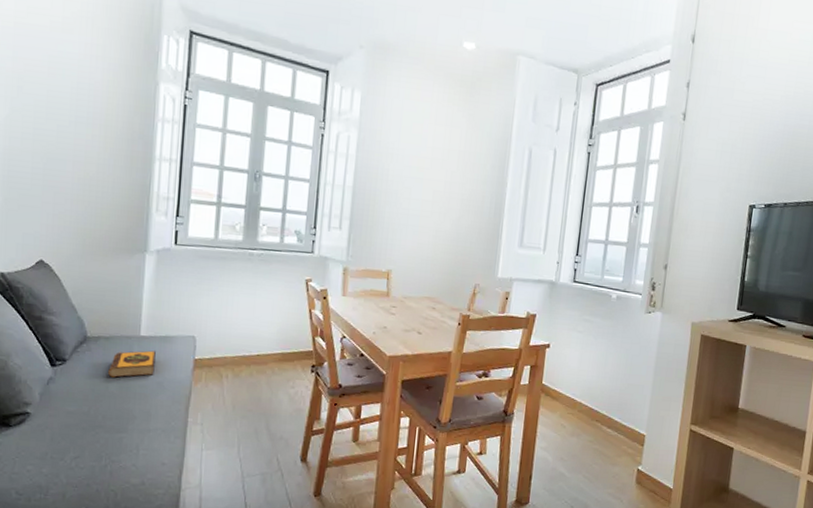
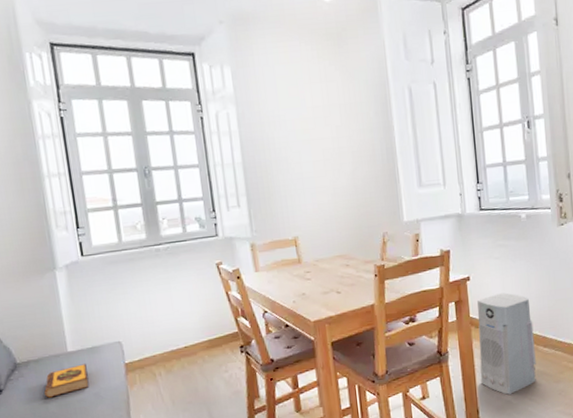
air purifier: none [539,366,603,467] -> present [477,292,536,395]

